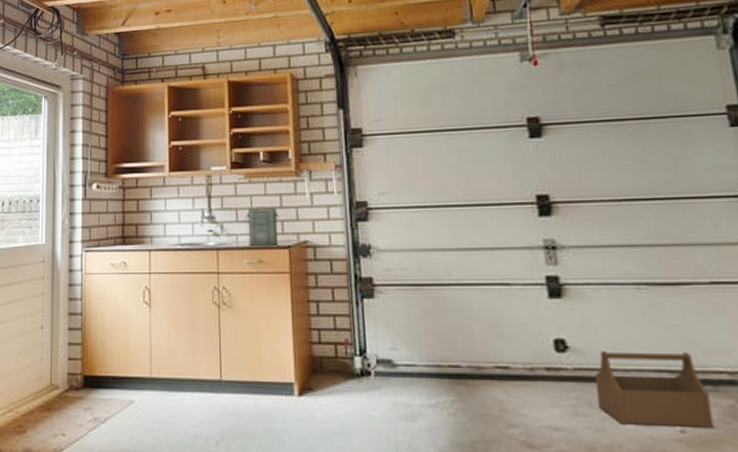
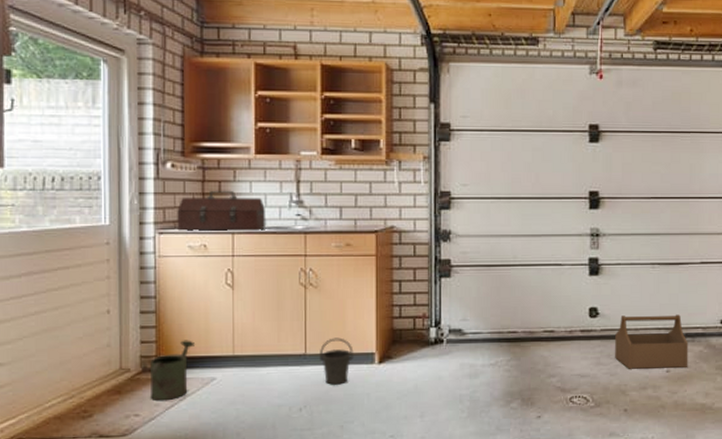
watering can: none [75,358,115,422] -> present [149,340,195,401]
toolbox: none [101,208,179,249] -> present [177,190,265,231]
bucket: none [234,363,271,419] -> present [319,337,354,386]
paint can: present [245,207,279,247] -> none [334,194,368,231]

